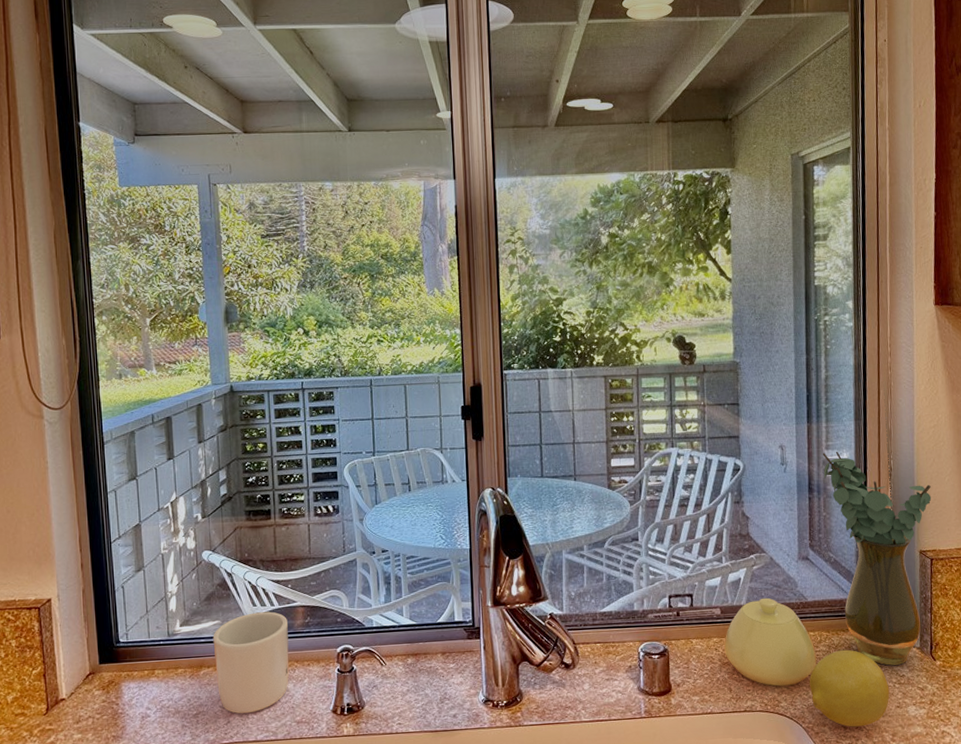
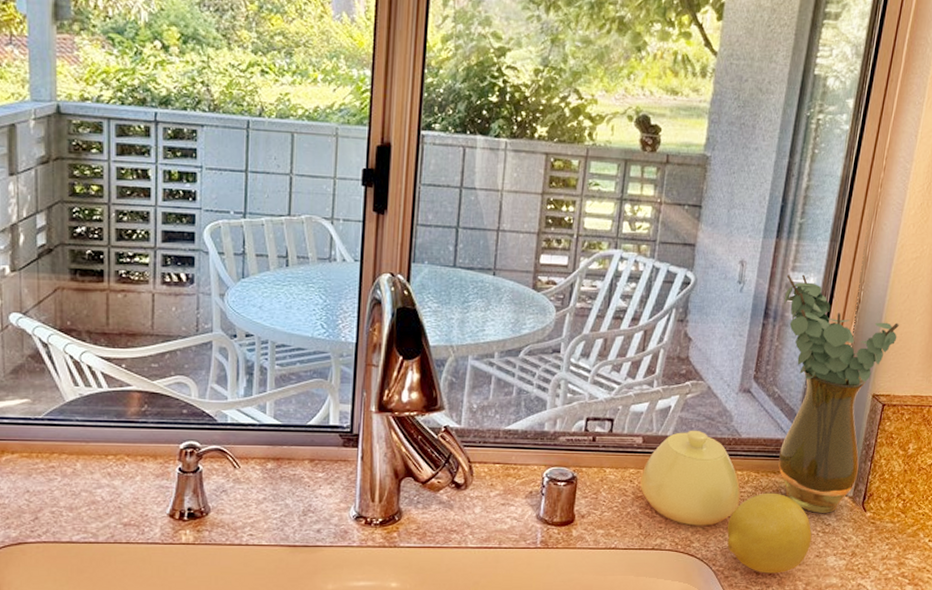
mug: present [213,611,290,714] -> none [20,393,118,510]

